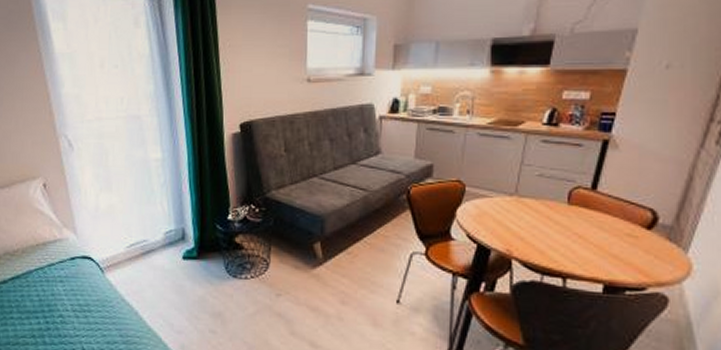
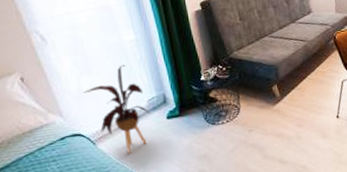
house plant: none [100,186,164,292] -> present [83,64,149,154]

